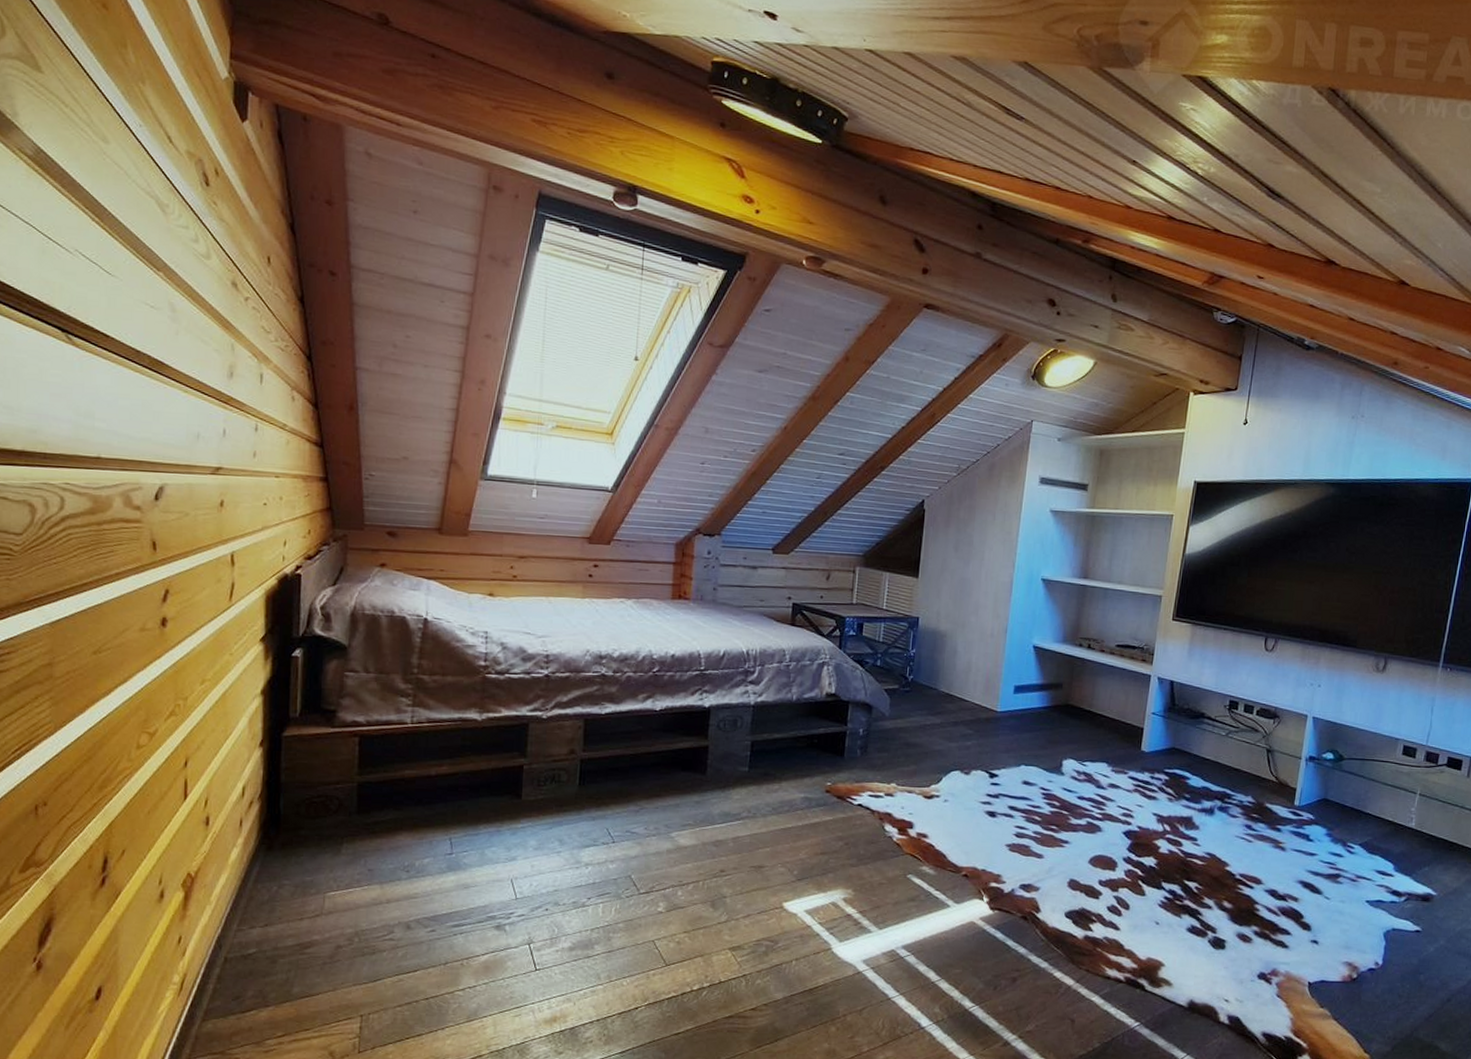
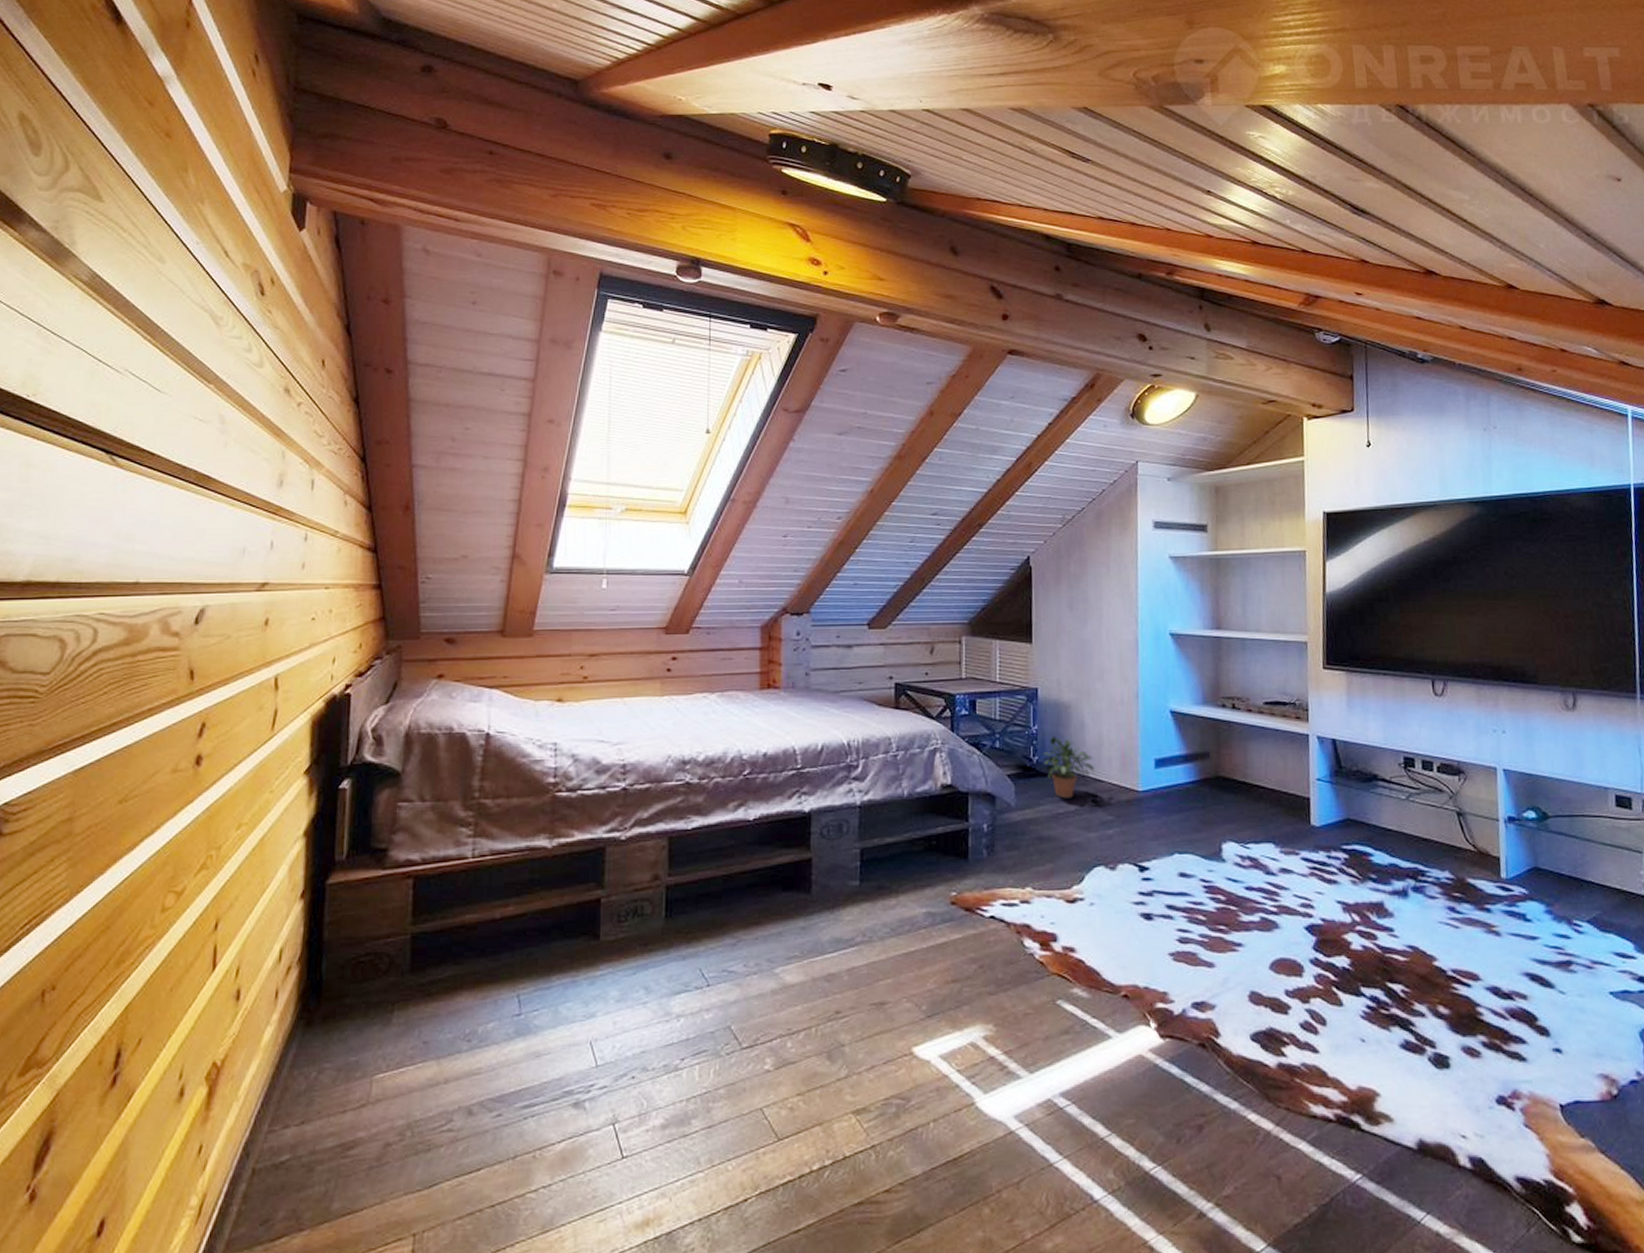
potted plant: none [914,659,962,713] -> present [1040,736,1095,798]

